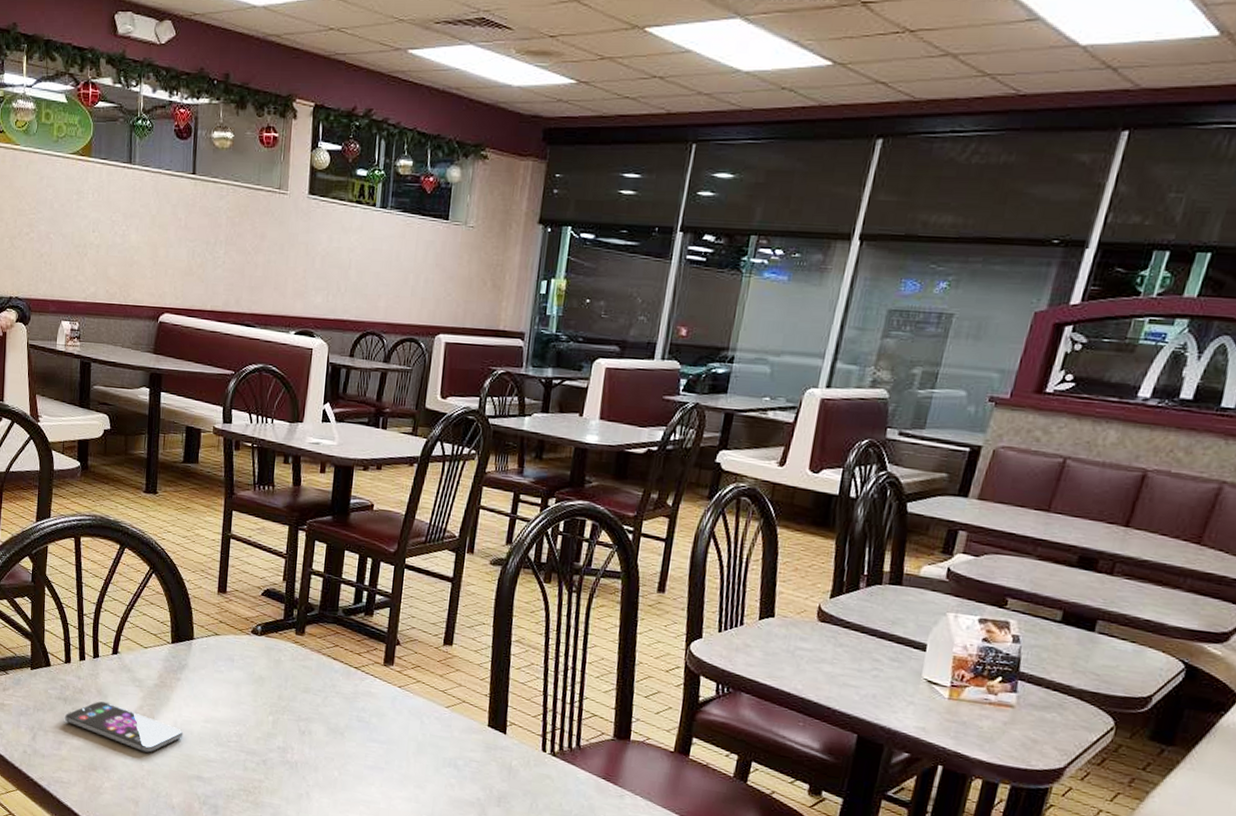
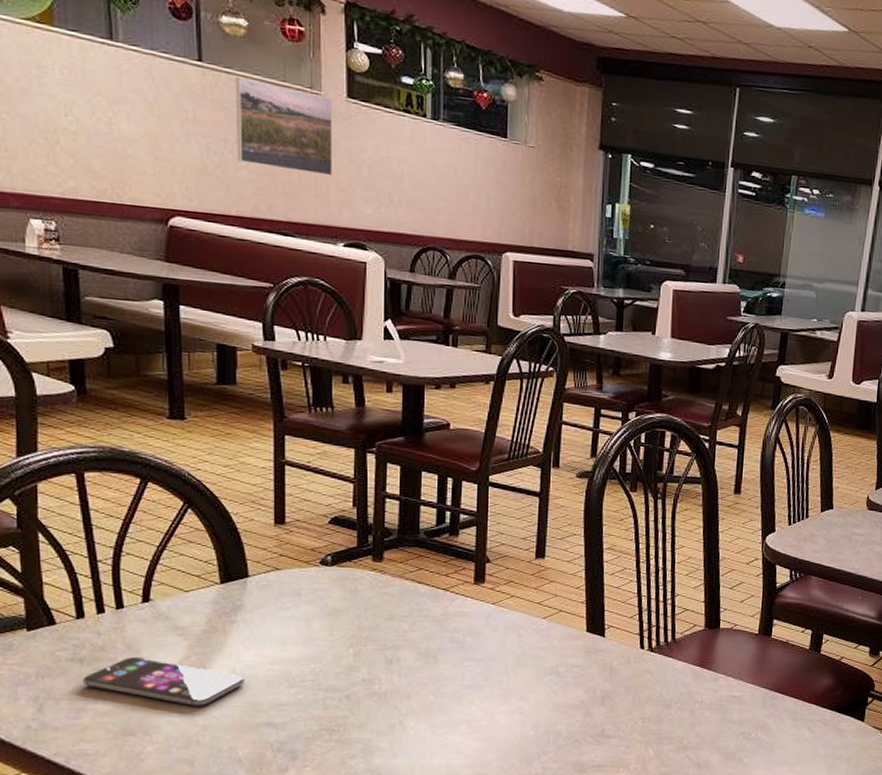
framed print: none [215,185,297,269] -> present [236,77,333,176]

